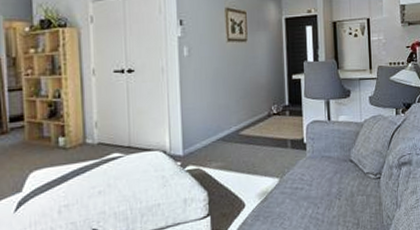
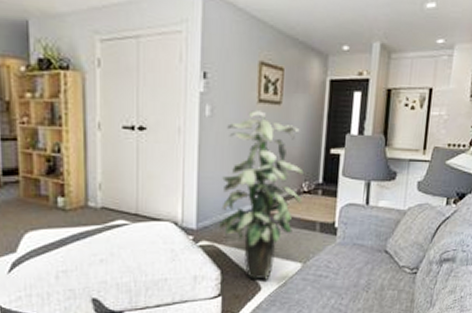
indoor plant: none [202,48,273,197] -> present [218,110,304,280]

